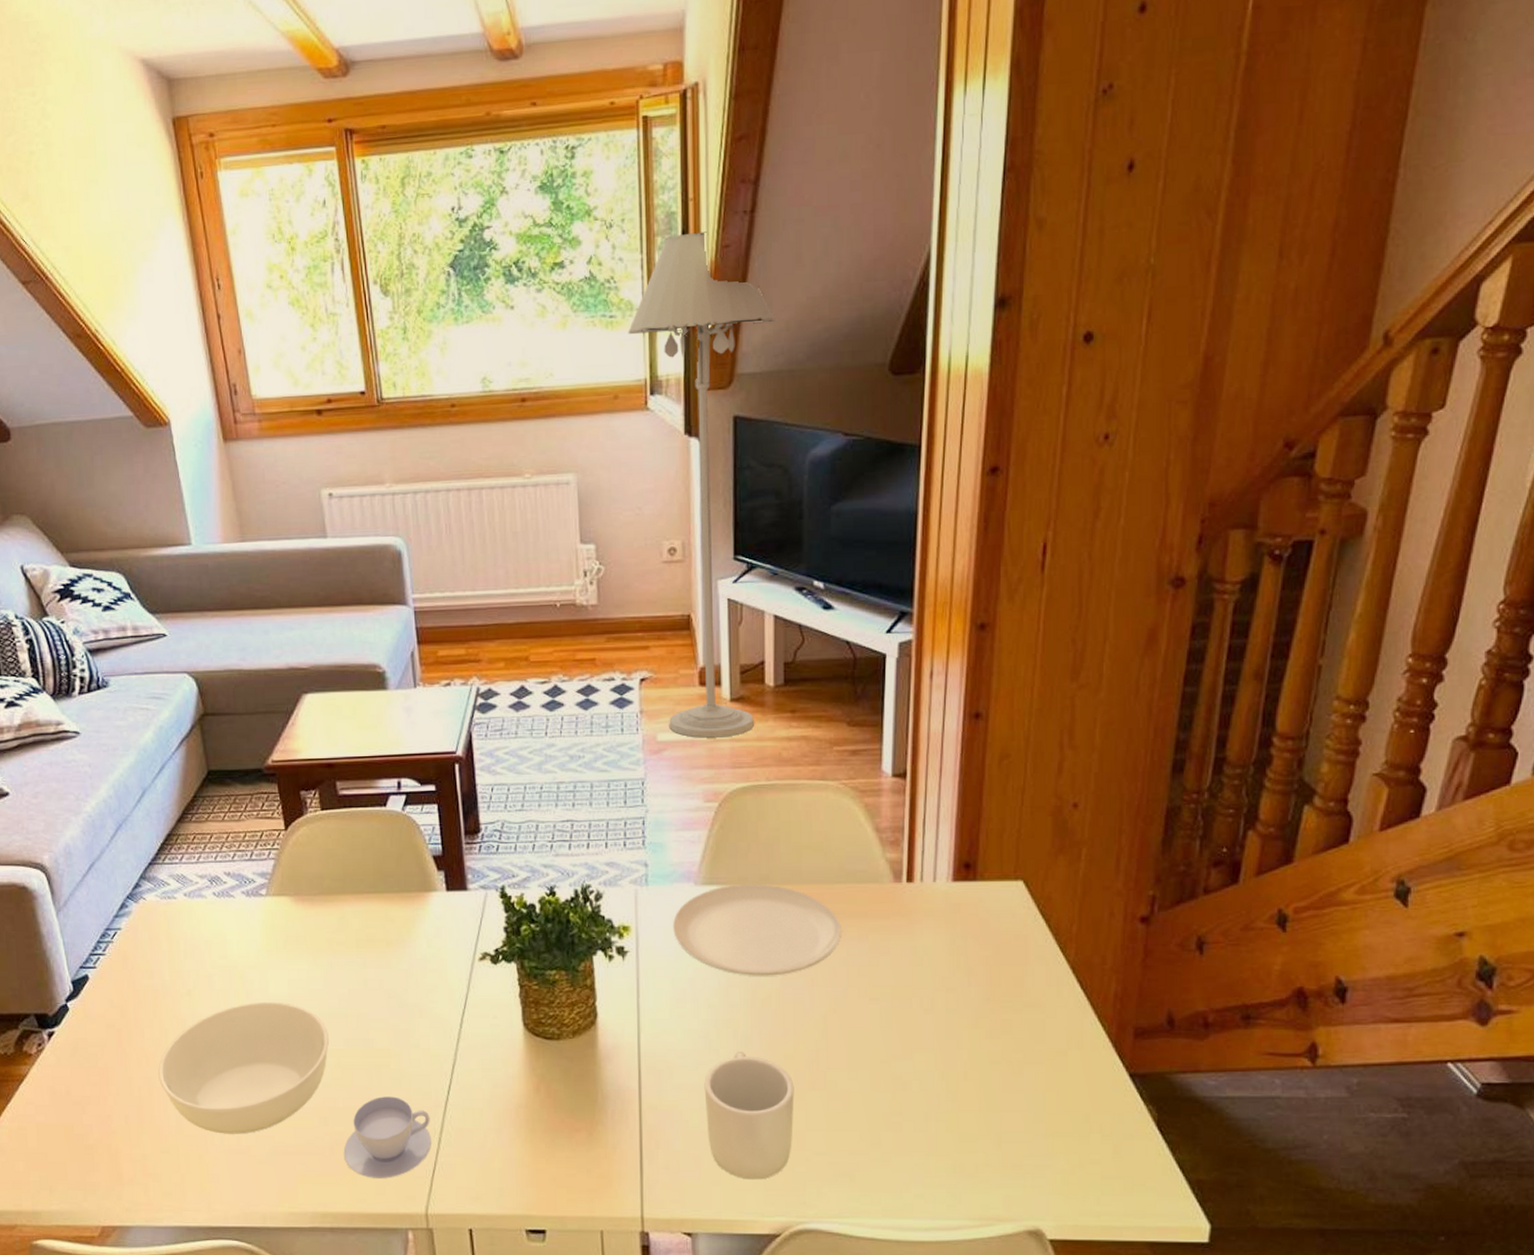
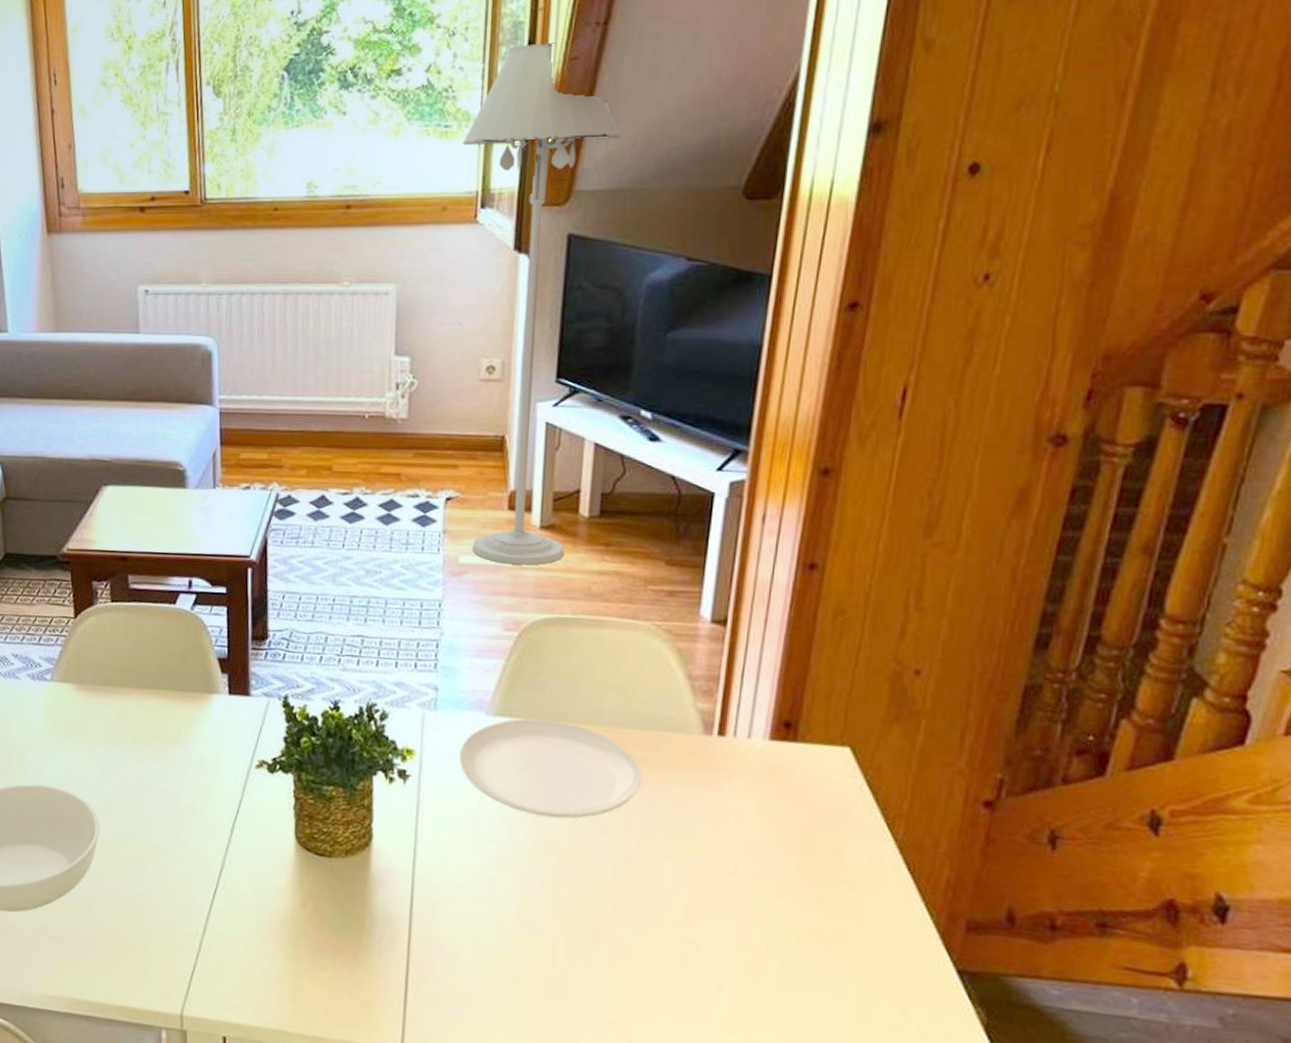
teacup: present [343,1096,431,1178] -> none [104,892,193,975]
mug: present [704,1052,794,1180] -> none [478,892,576,1029]

